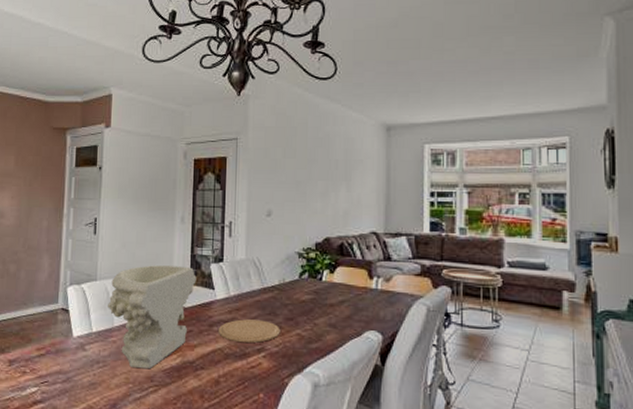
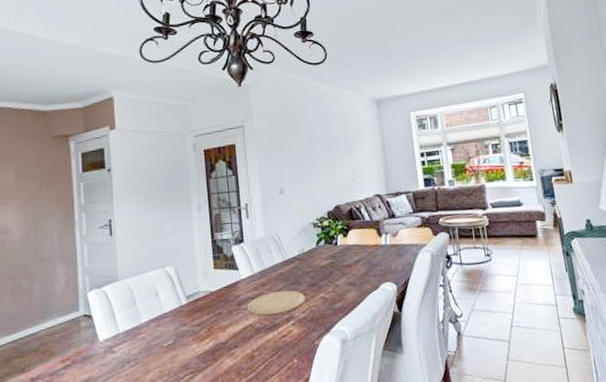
decorative bowl: present [108,264,197,370] -> none [133,252,220,360]

